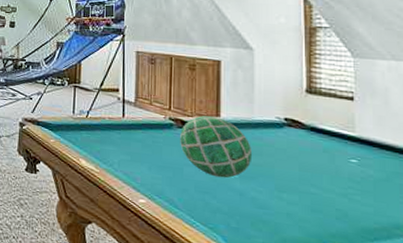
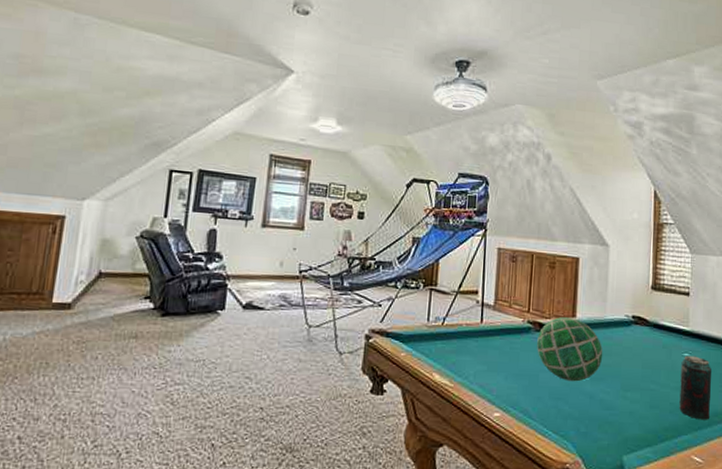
beverage can: none [348,161,388,232] -> present [679,355,711,420]

